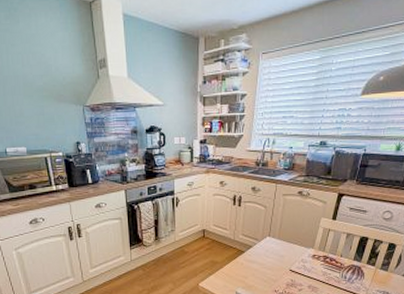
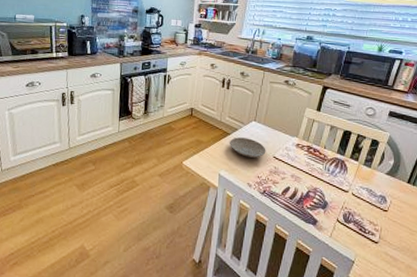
plate: none [245,254,282,273] -> present [230,137,266,158]

